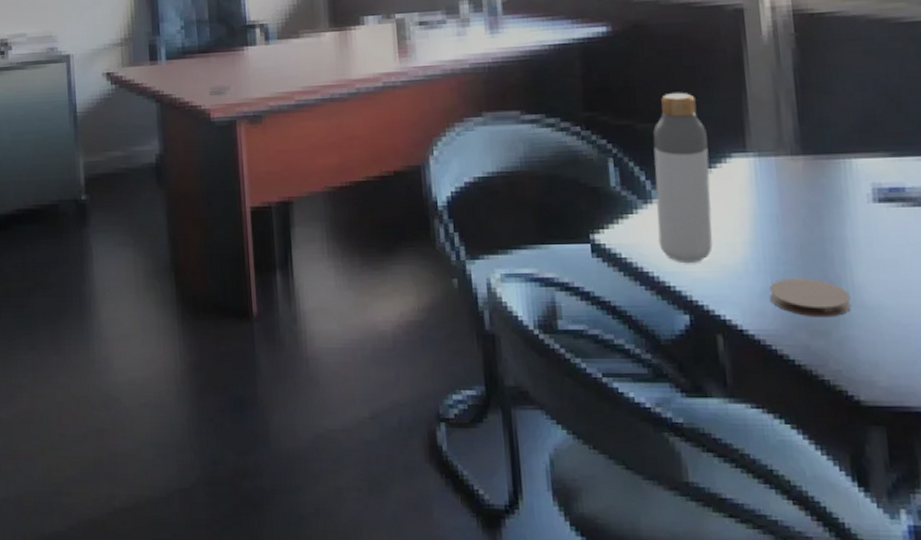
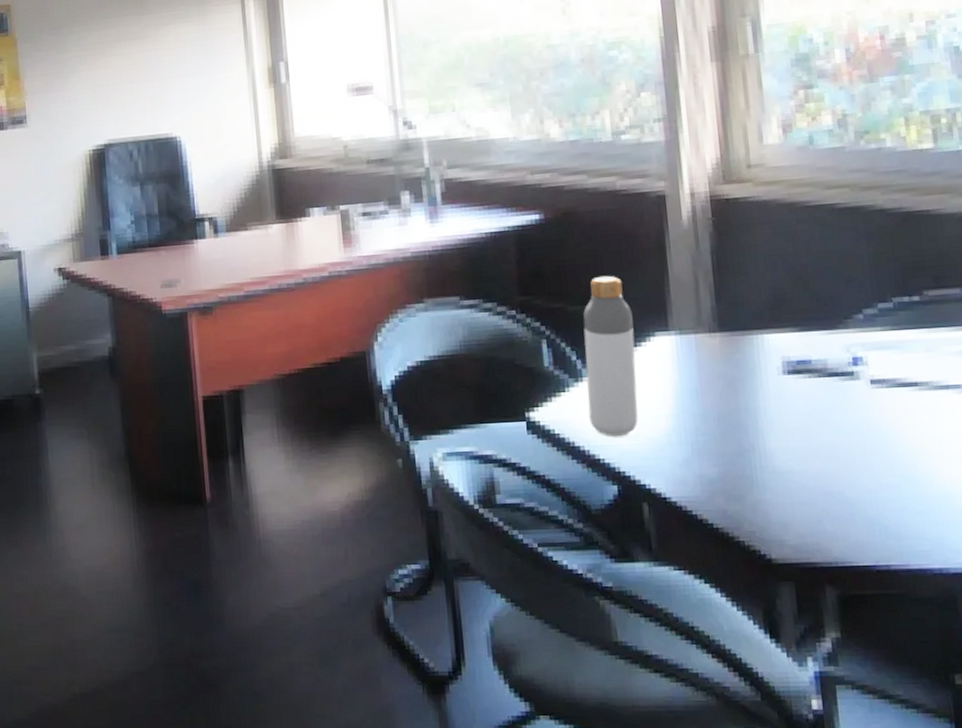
coaster: present [769,278,851,318] -> none [690,447,763,484]

